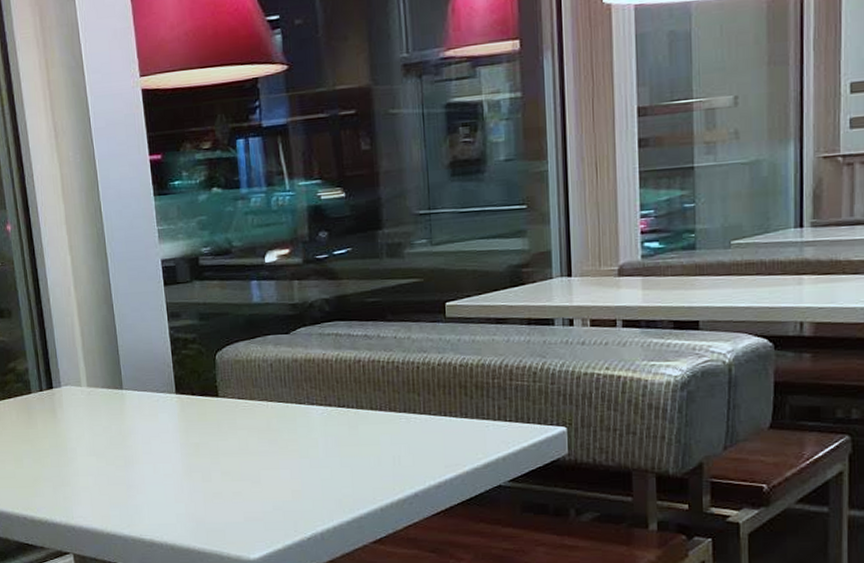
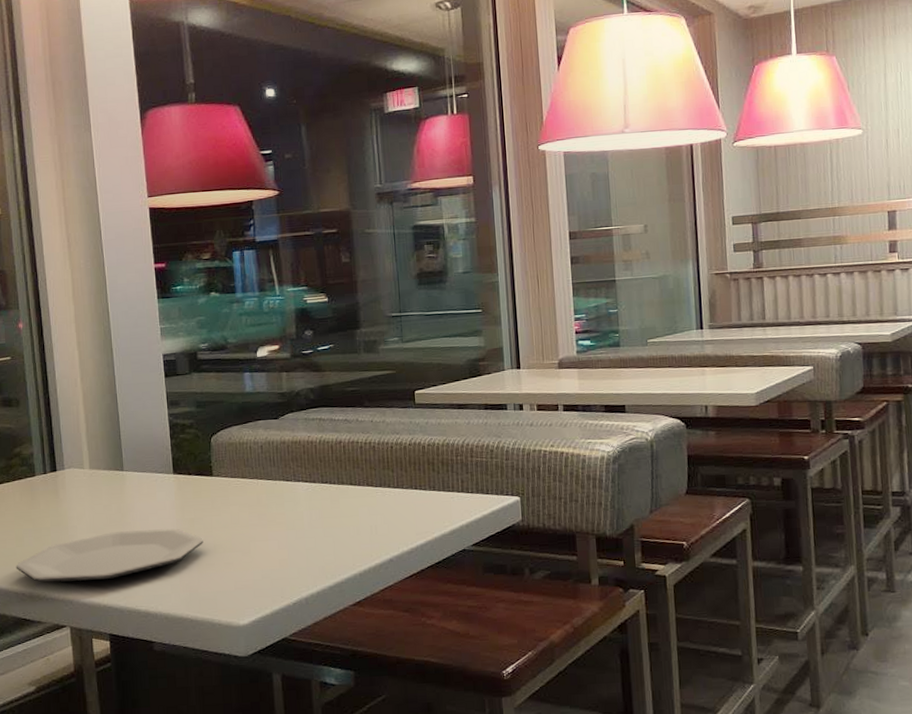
plate: none [16,453,210,507] -> present [16,528,203,583]

